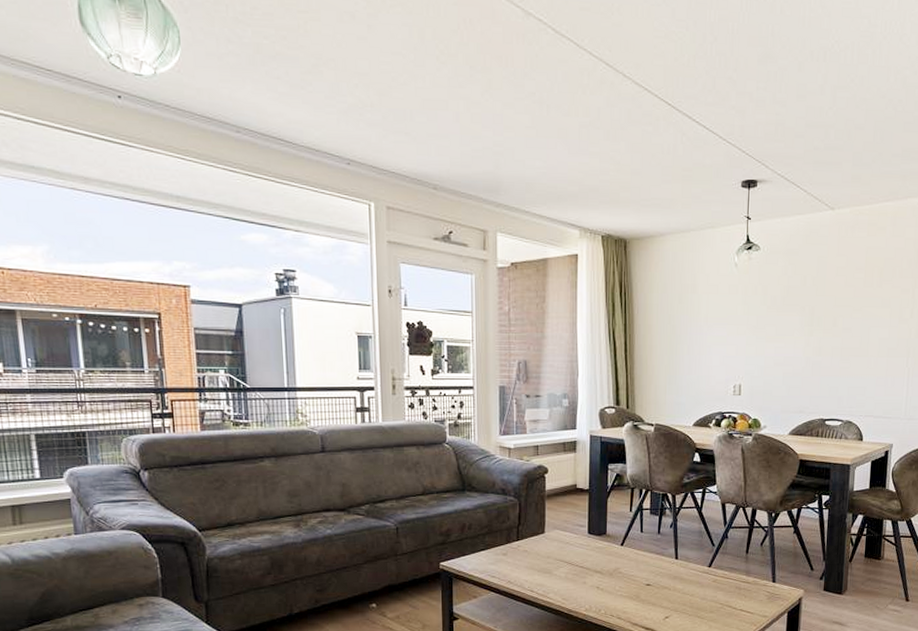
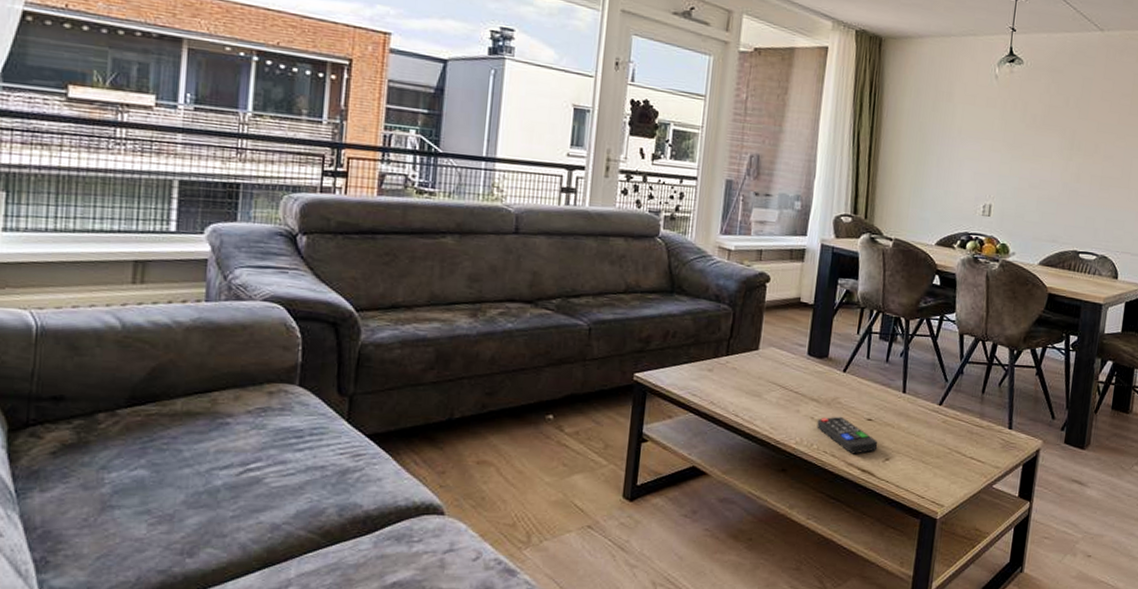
remote control: none [602,584,658,615] -> present [817,416,878,454]

